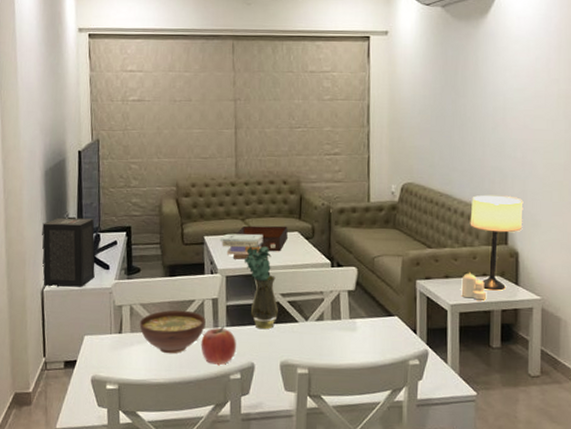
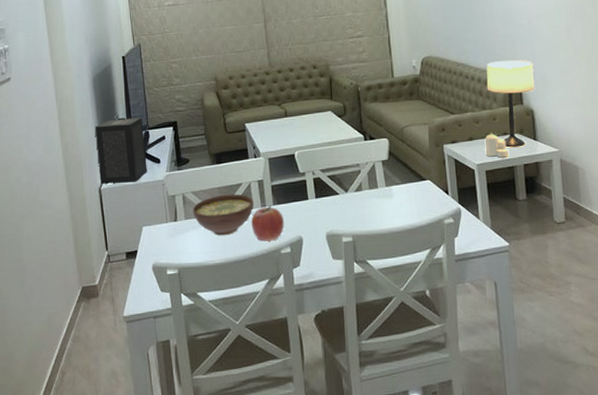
books: present [219,233,264,260] -> none [259,117,300,142]
tray: present [236,225,288,252] -> none [274,107,322,132]
vase: present [245,243,278,330] -> none [284,125,320,205]

